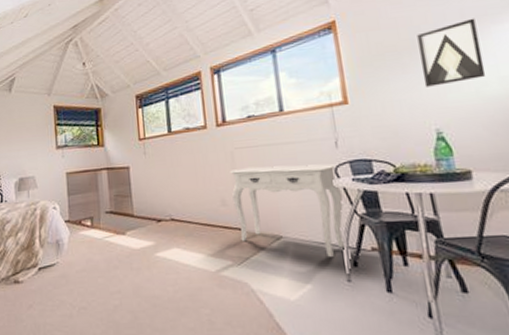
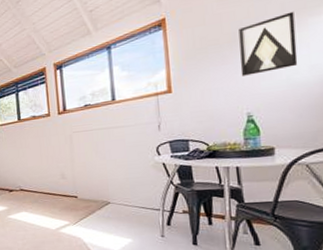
console table: present [230,164,344,258] -> none [68,144,162,219]

